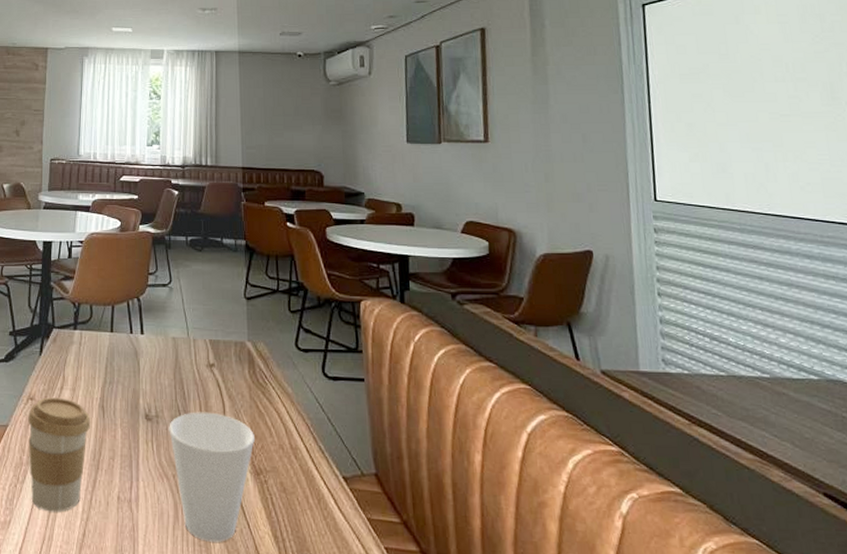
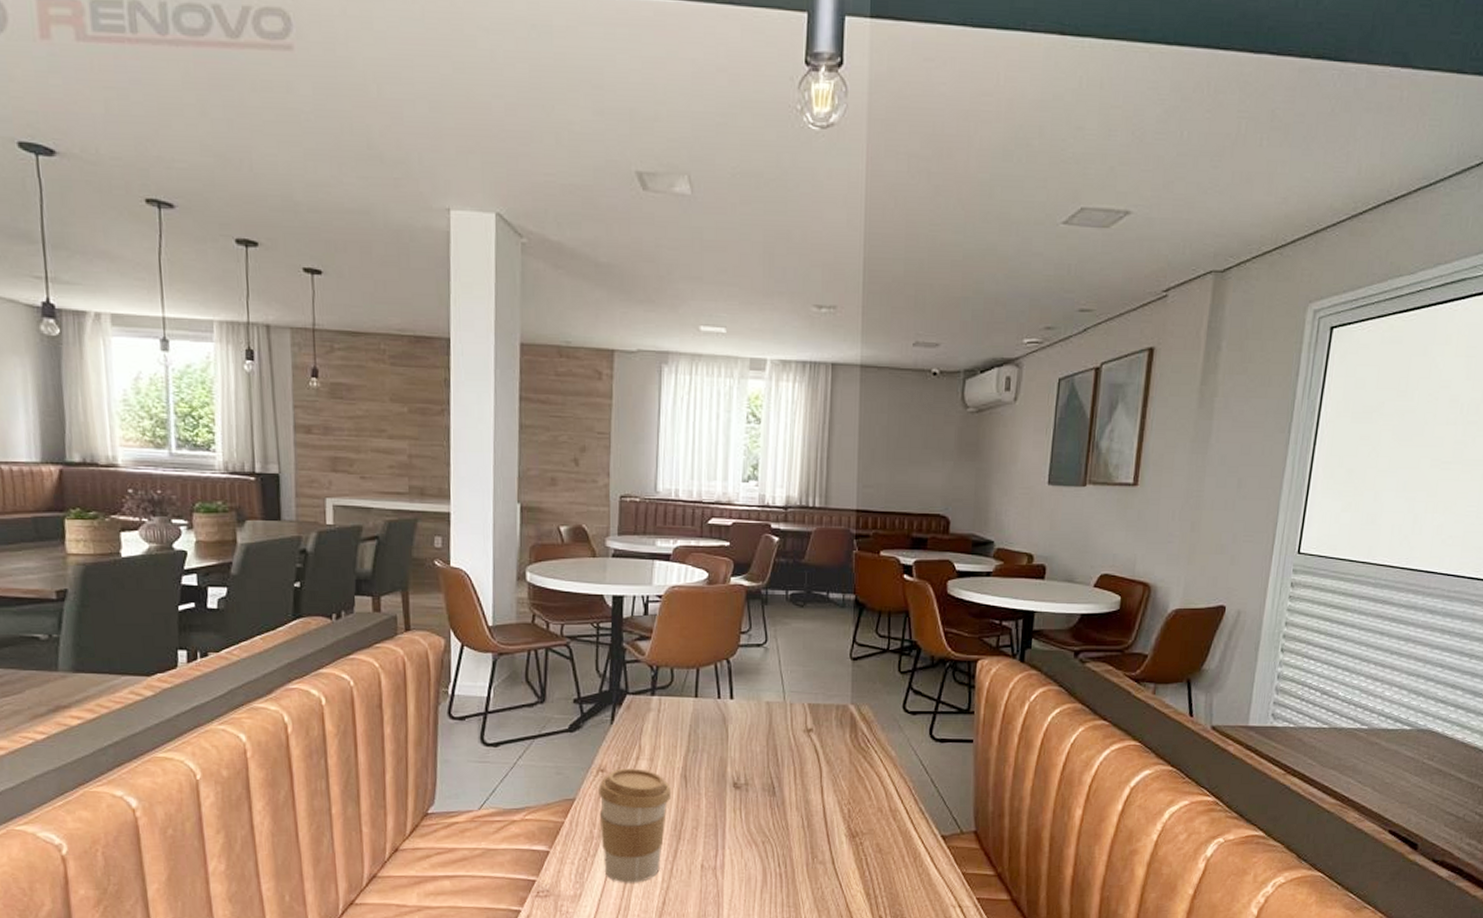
cup: present [169,412,256,542] -> none [759,778,853,902]

